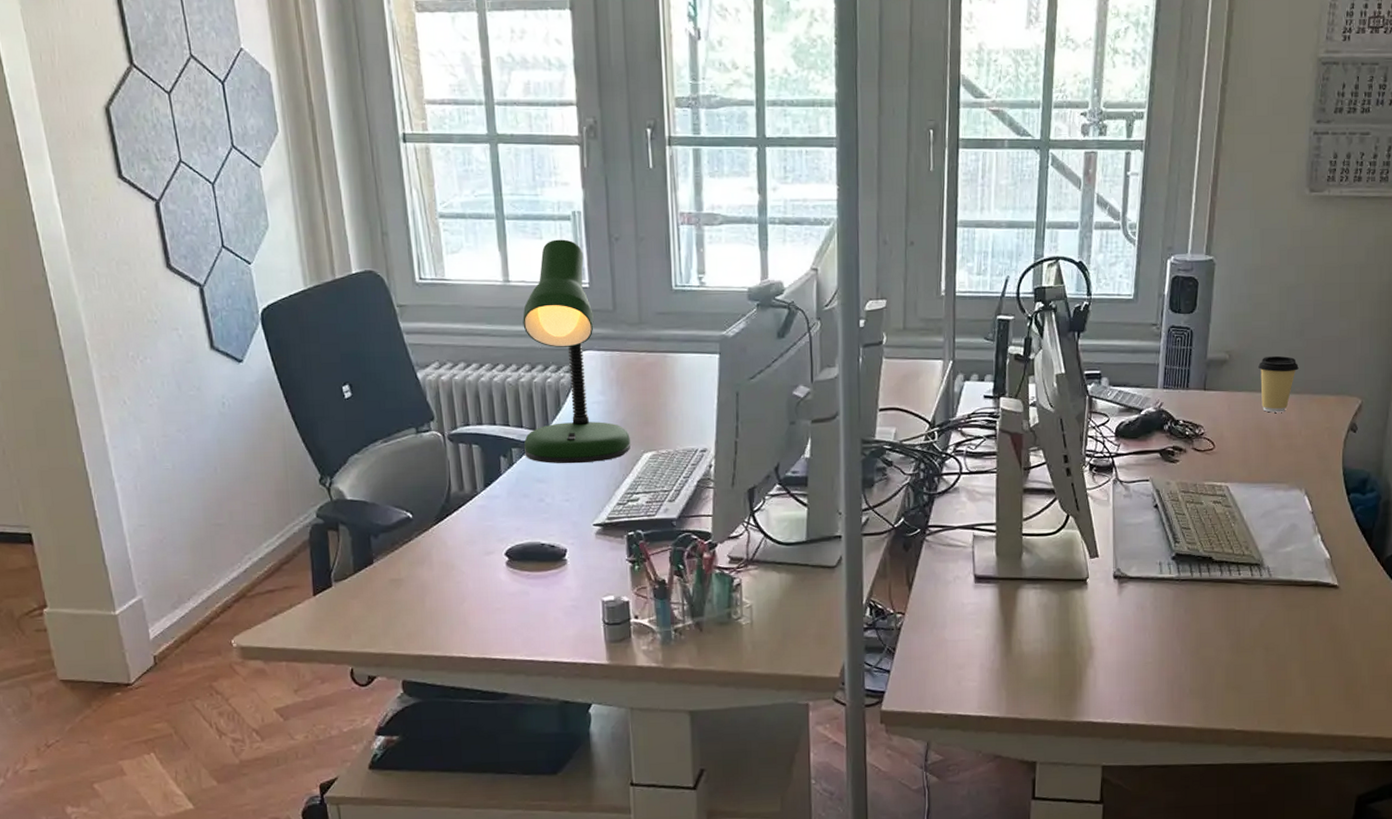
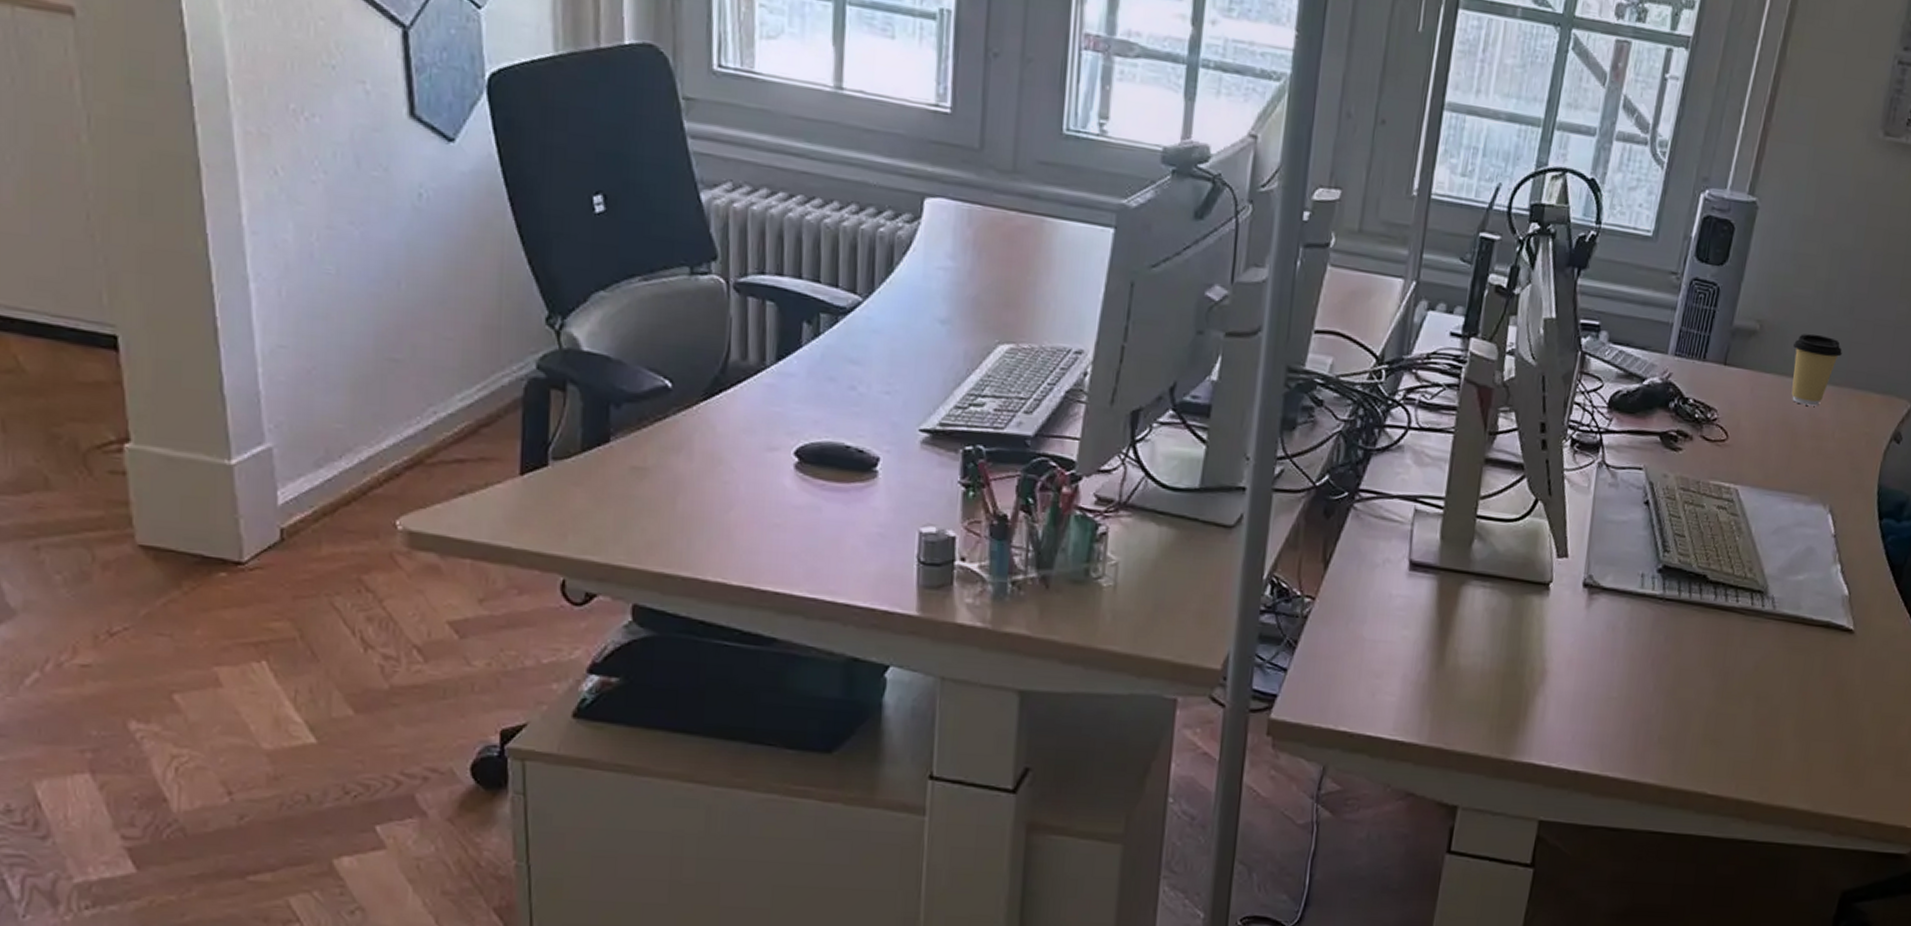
desk lamp: present [523,239,630,464] -> none [837,42,983,348]

